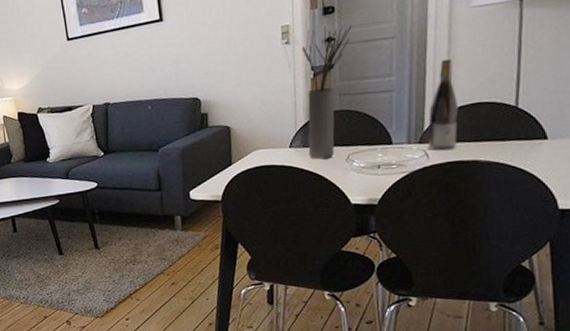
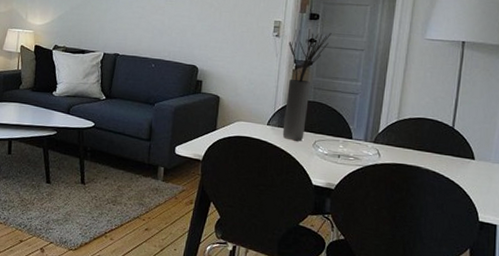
wine bottle: present [427,58,459,152] -> none [380,76,408,154]

